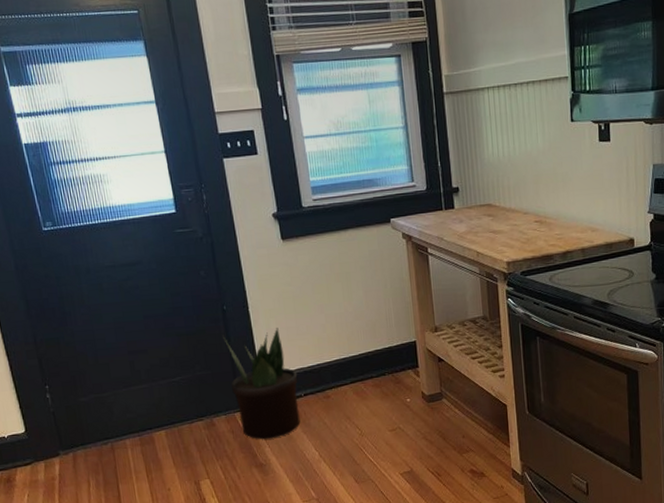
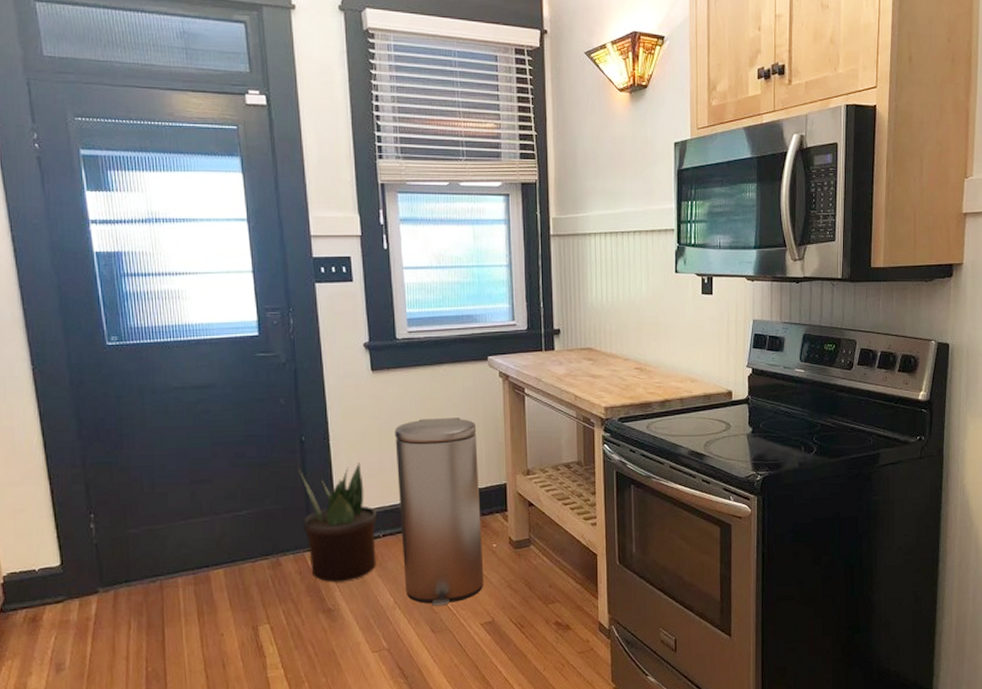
pedal bin: none [307,280,401,459] -> present [394,418,484,607]

